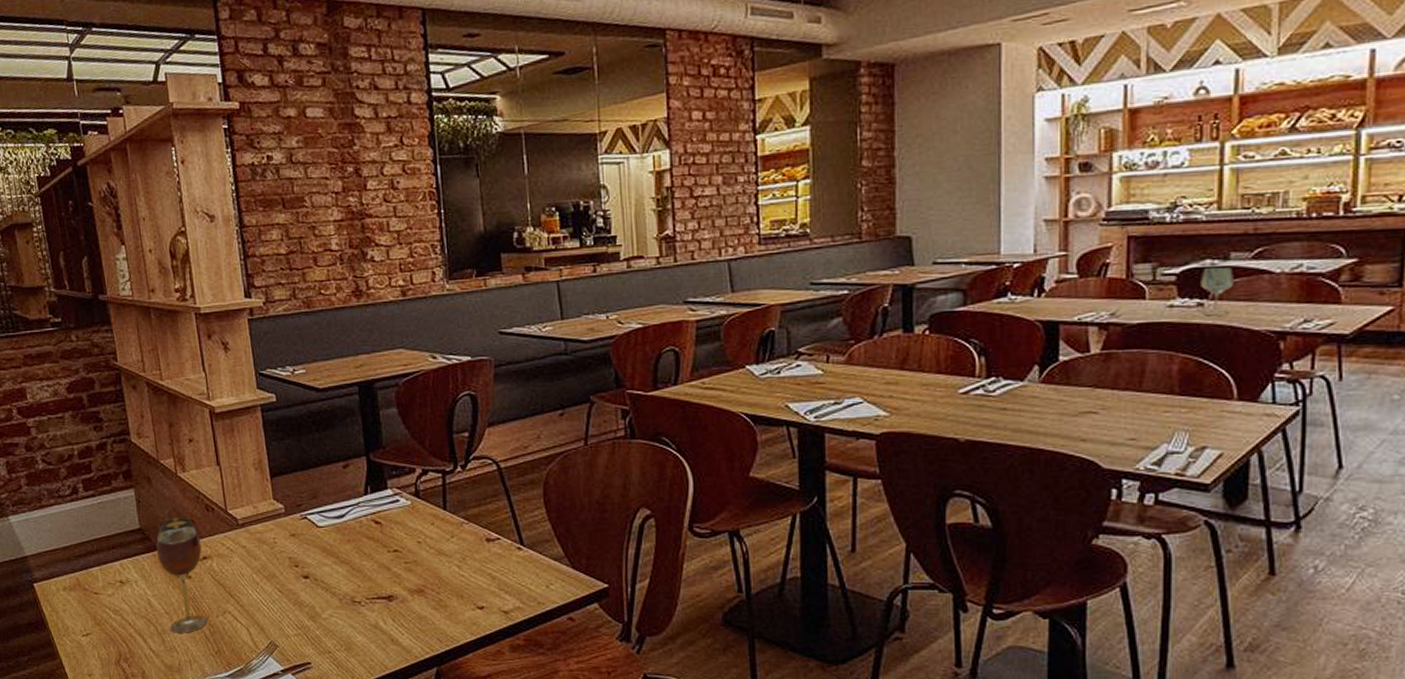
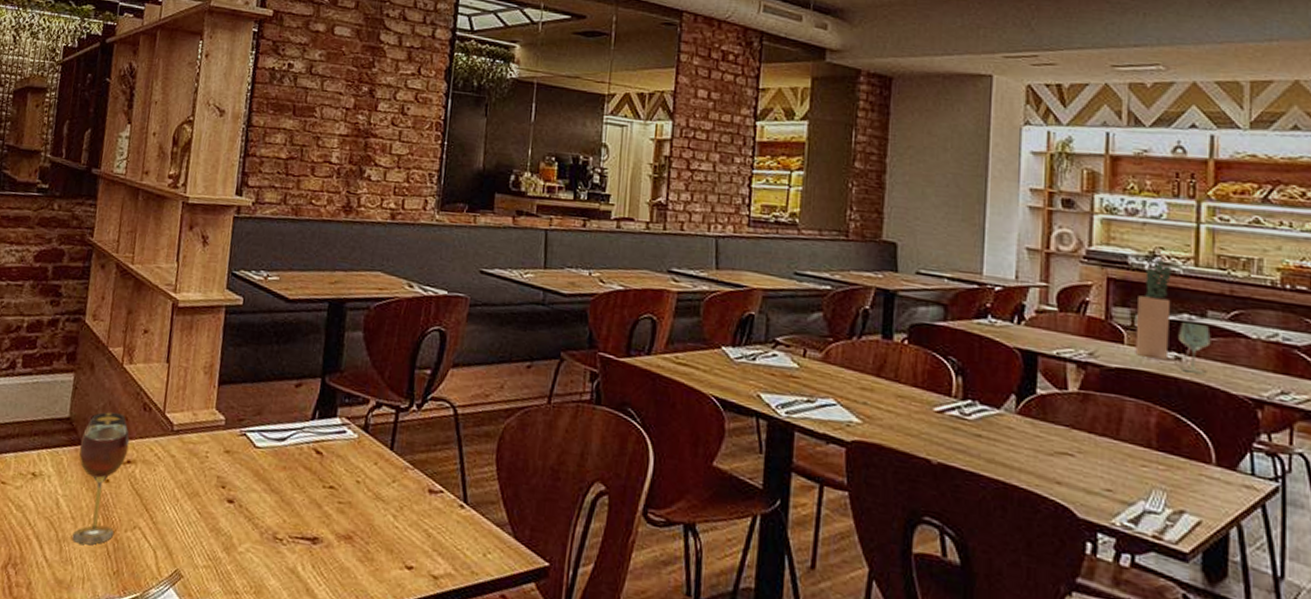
vase: none [1157,206,1194,310] -> present [1135,257,1171,361]

